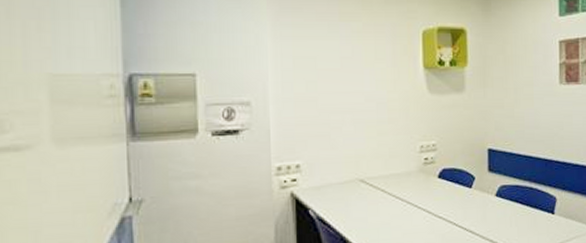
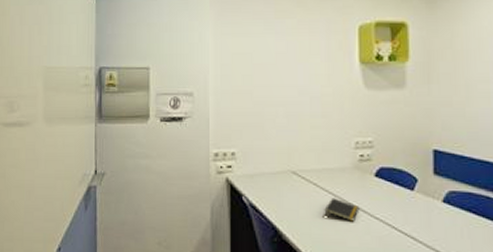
notepad: none [392,202,425,223] -> present [324,198,360,222]

